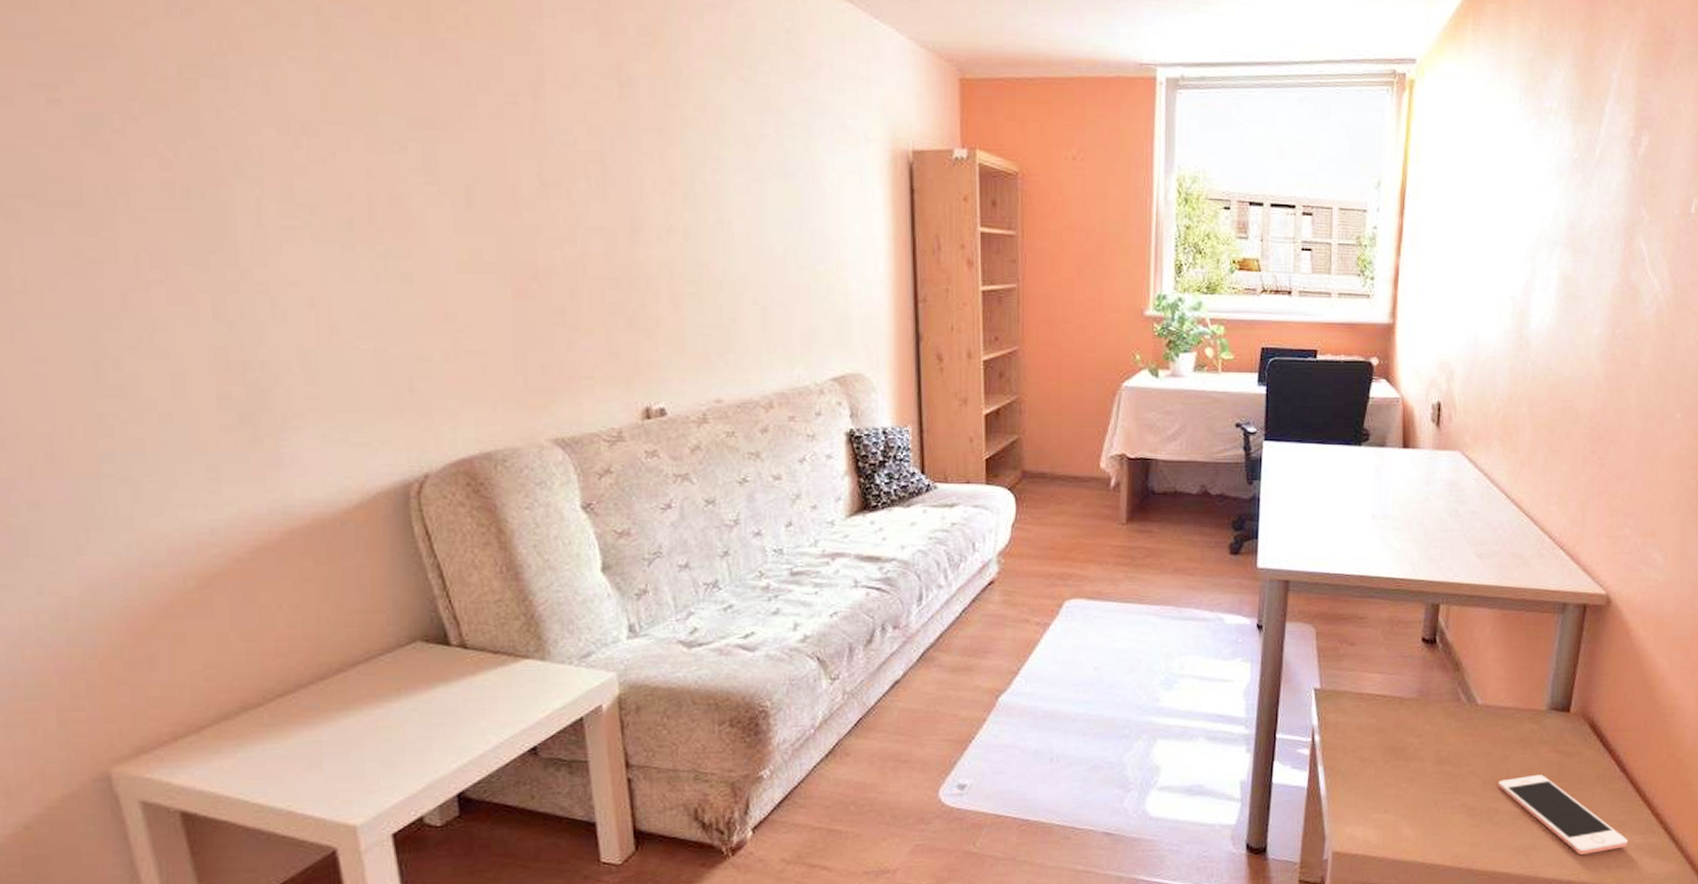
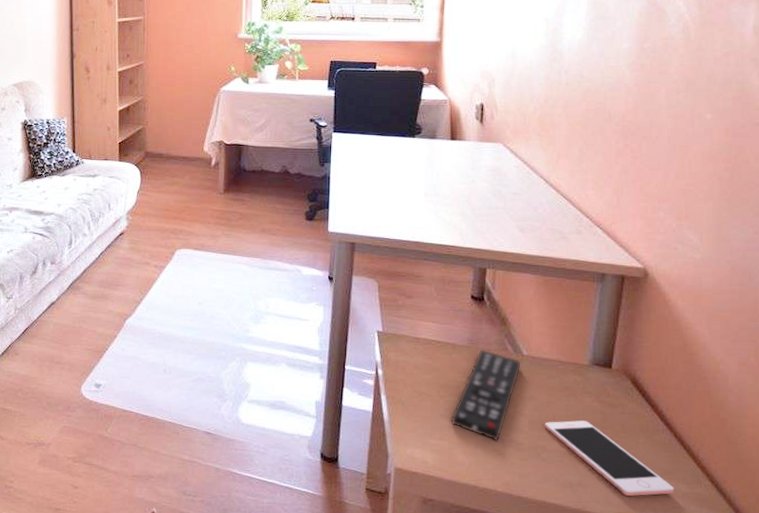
remote control: none [1396,701,1475,808] -> present [451,349,521,441]

